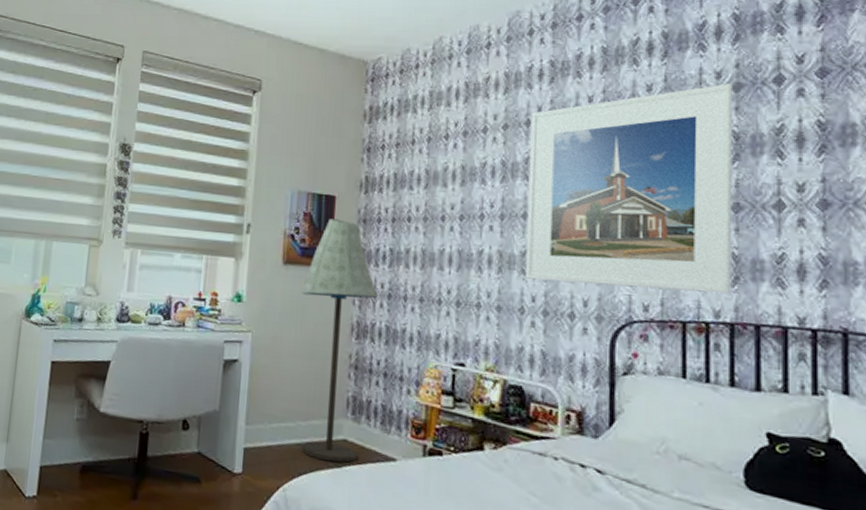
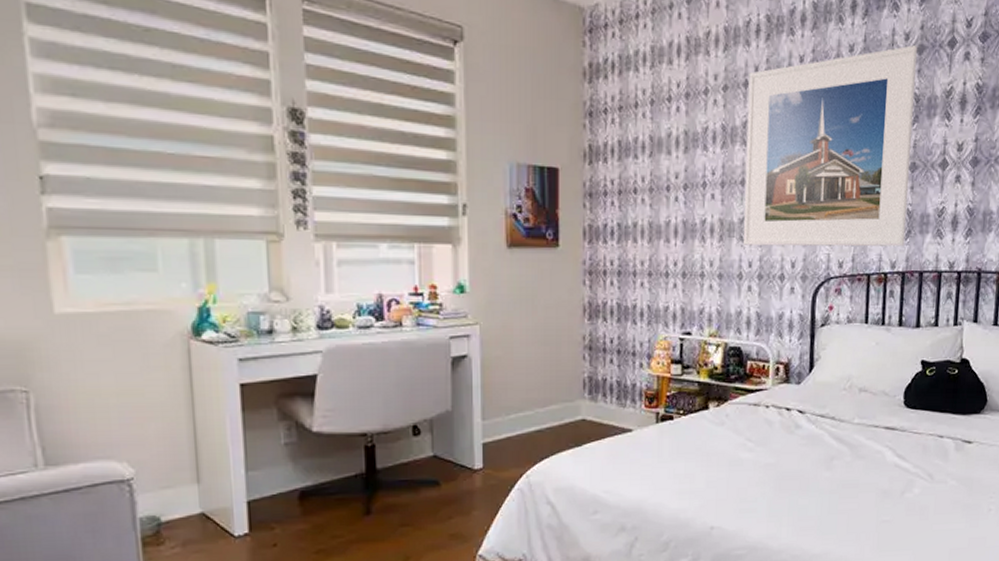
floor lamp: present [300,218,378,463] -> none [528,194,608,442]

